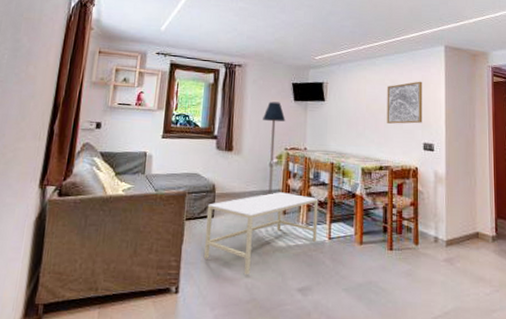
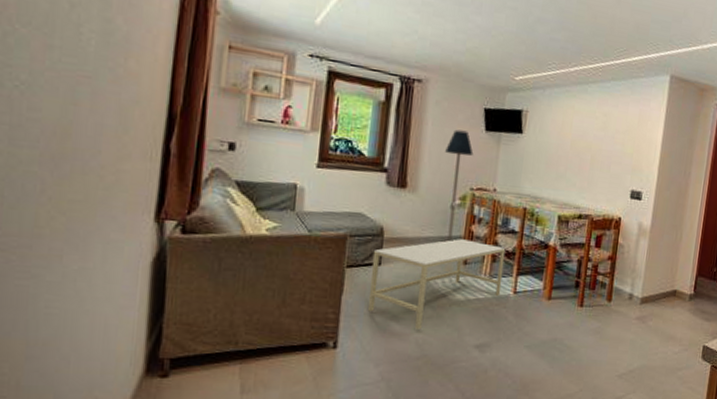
wall art: present [387,81,423,124] -> none [592,116,639,167]

